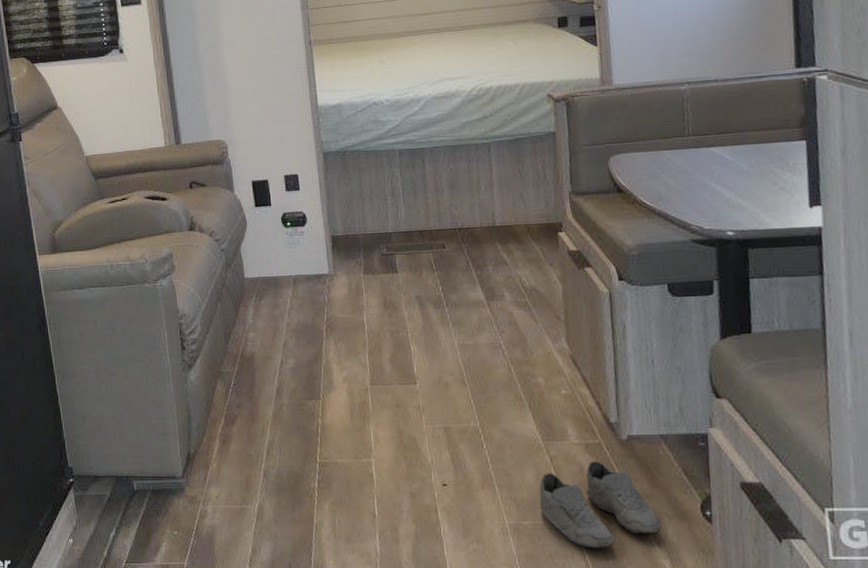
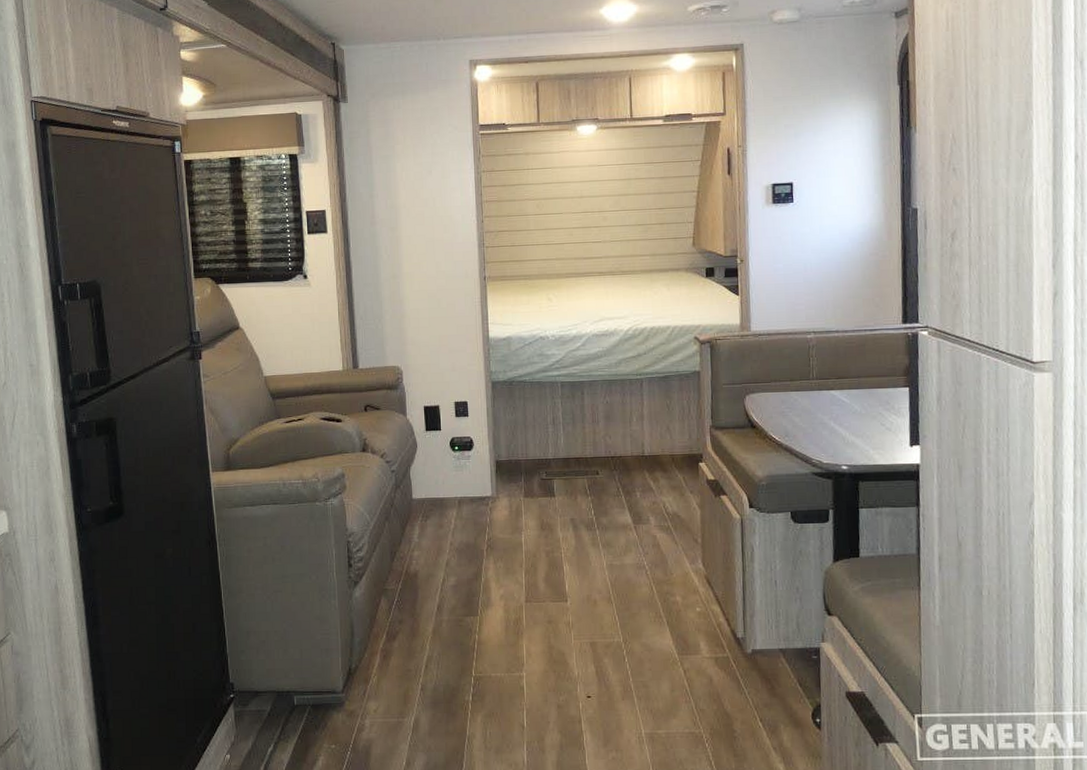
shoe: present [539,461,662,548] -> none [673,673,778,754]

